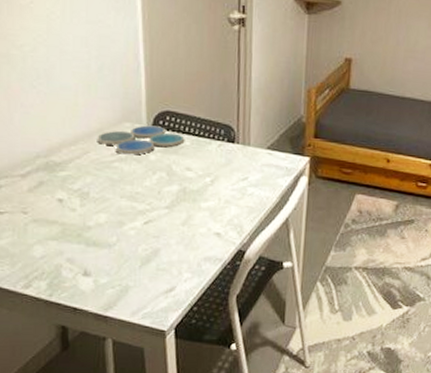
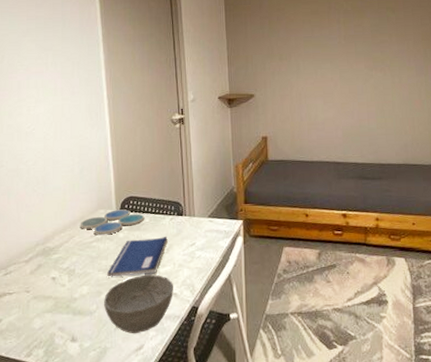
bowl: none [127,207,217,274] -> present [104,274,173,334]
paperback book: none [132,164,213,208] -> present [107,236,168,277]

